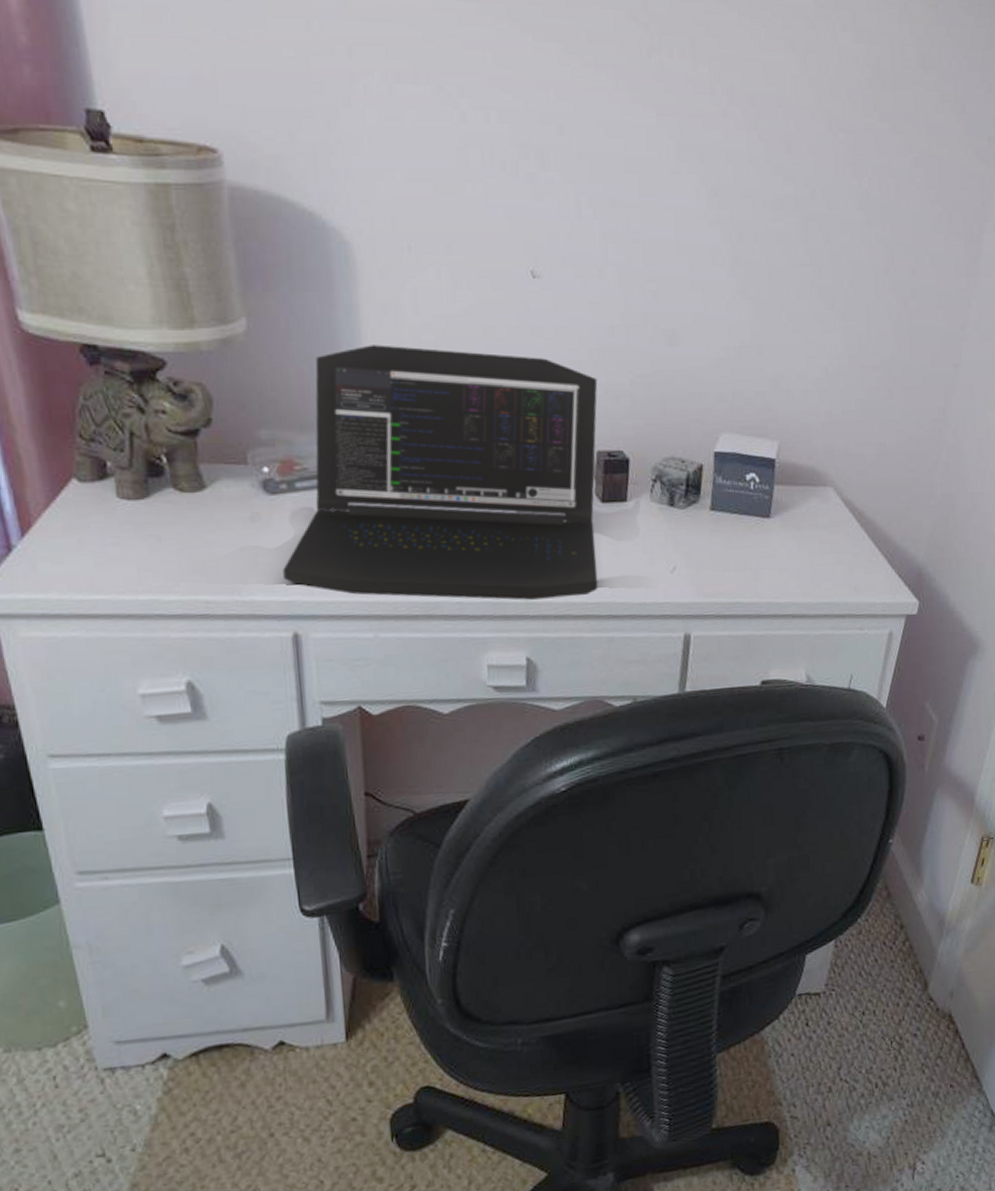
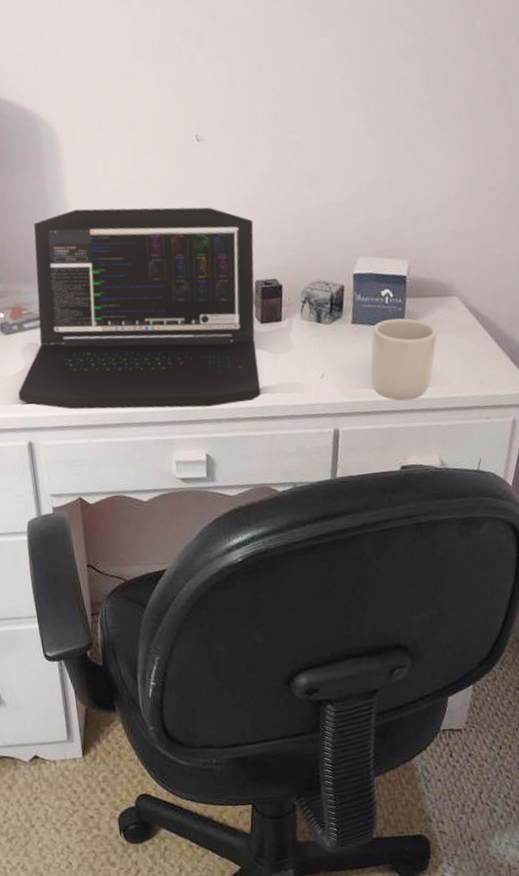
mug: none [729,507,809,605] -> present [369,318,438,401]

